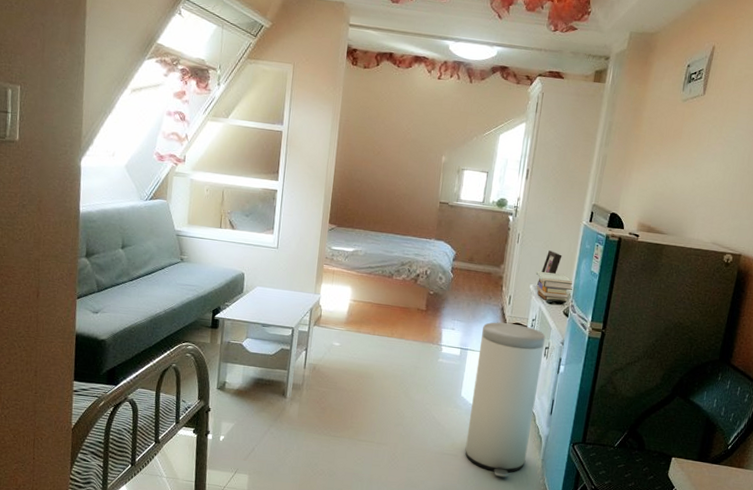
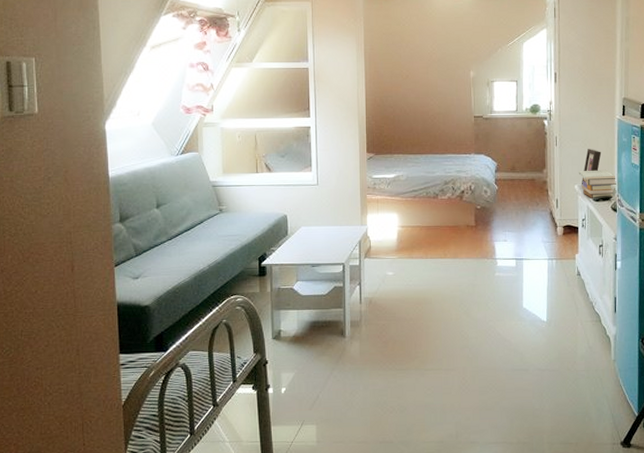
pedal bin: present [465,322,546,478] -> none [534,226,598,385]

